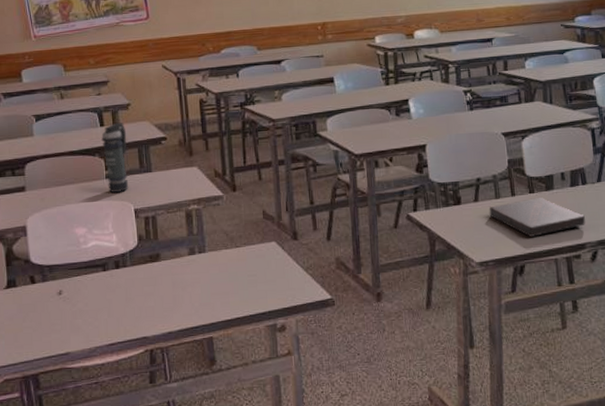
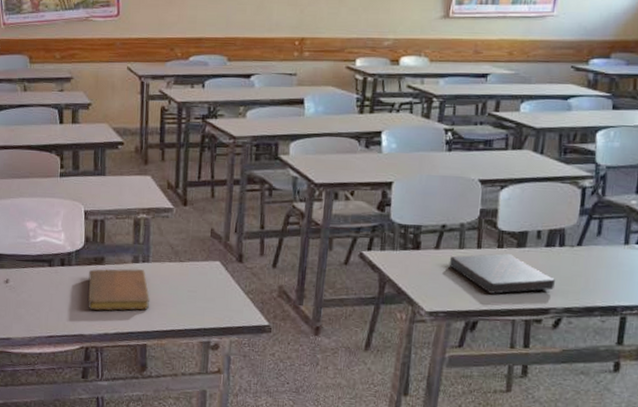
smoke grenade: present [101,123,129,193] -> none [59,122,85,192]
notebook: none [145,261,212,311] -> present [87,269,150,311]

